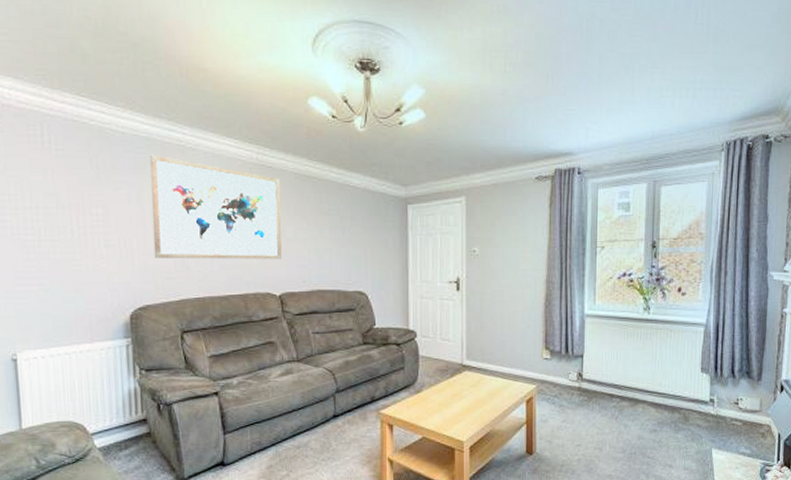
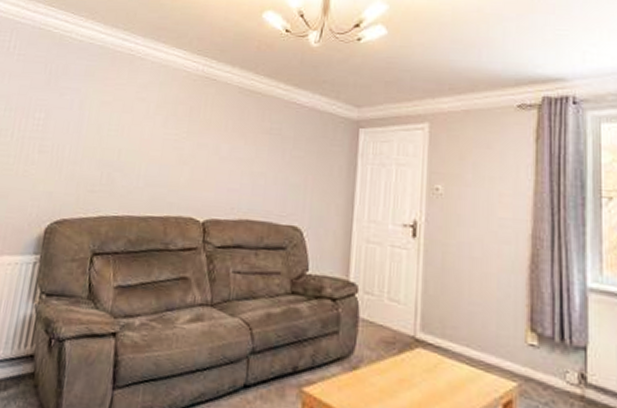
wall art: present [149,154,282,259] -> none [82,62,223,180]

